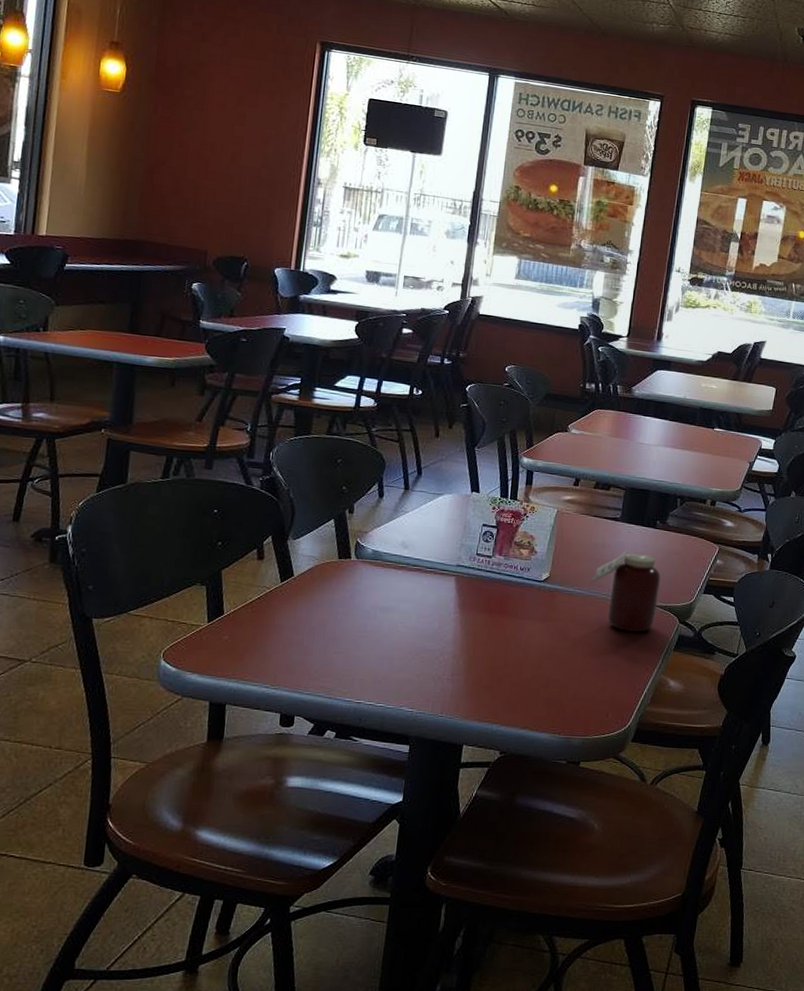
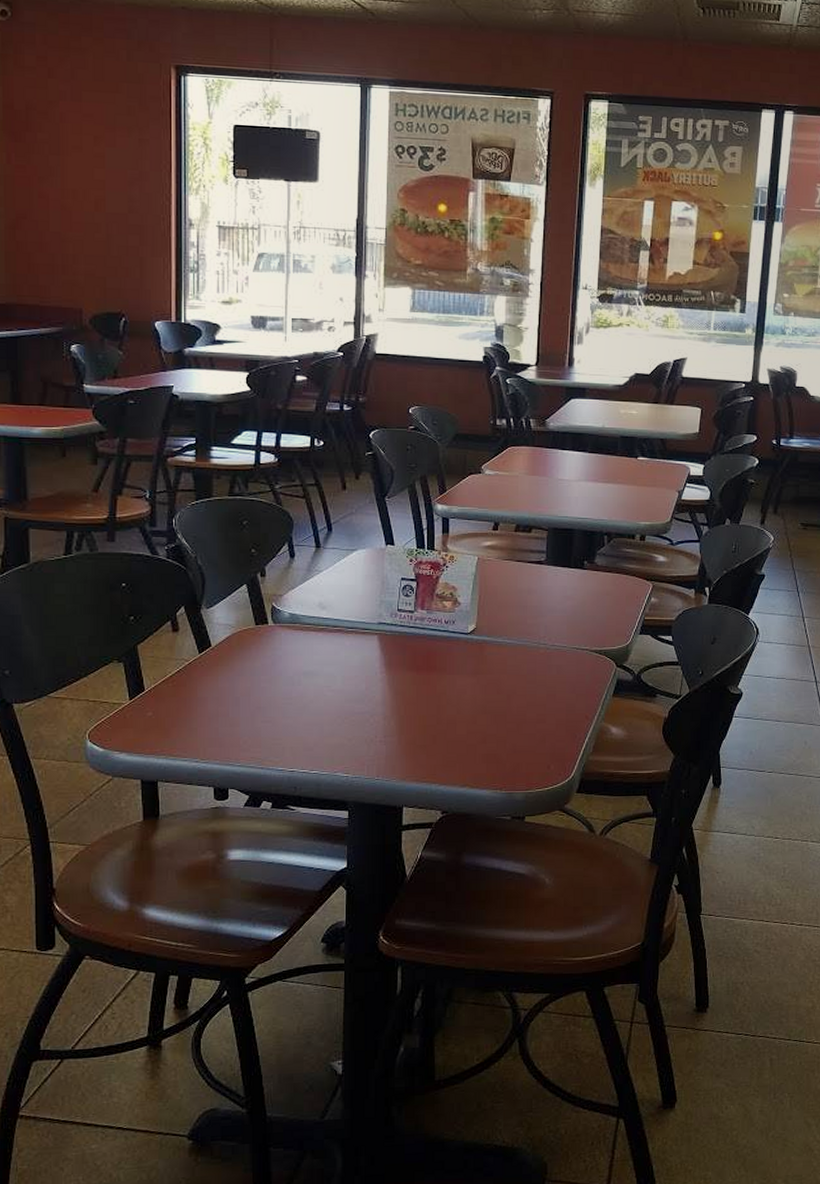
jar: present [591,549,661,633] -> none [520,593,594,680]

